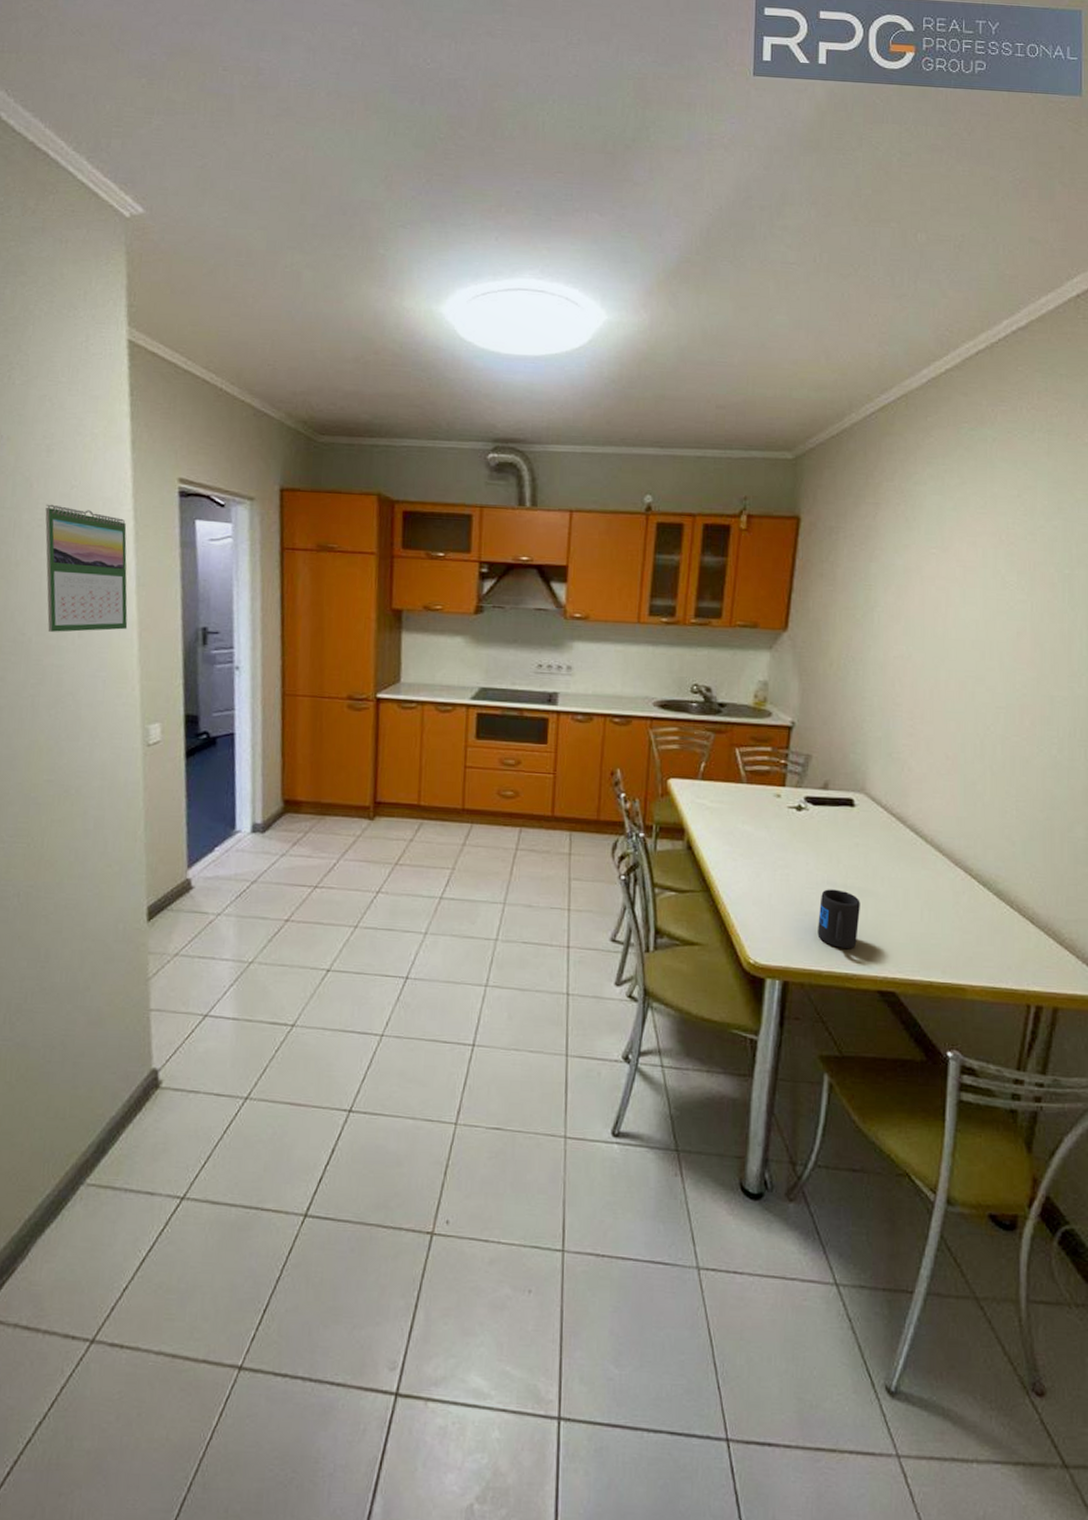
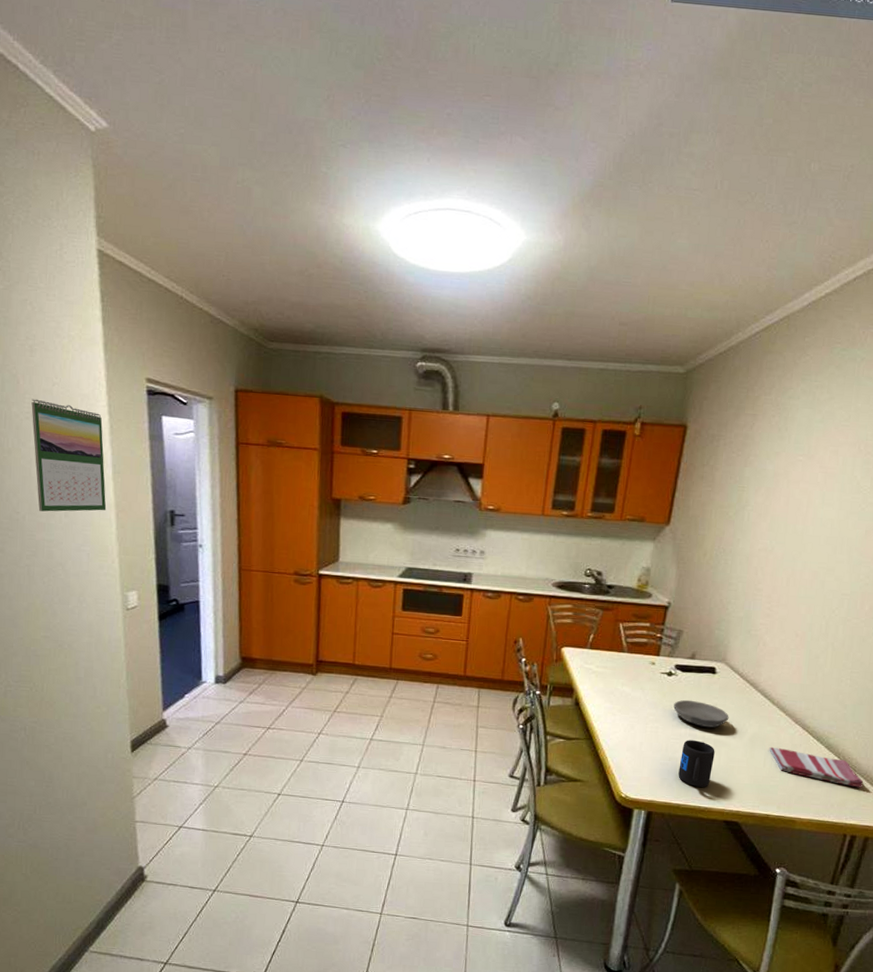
bowl: none [806,839,874,874] -> present [673,699,729,728]
dish towel: none [926,895,1045,945] -> present [769,746,864,788]

